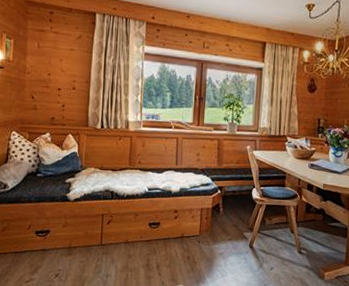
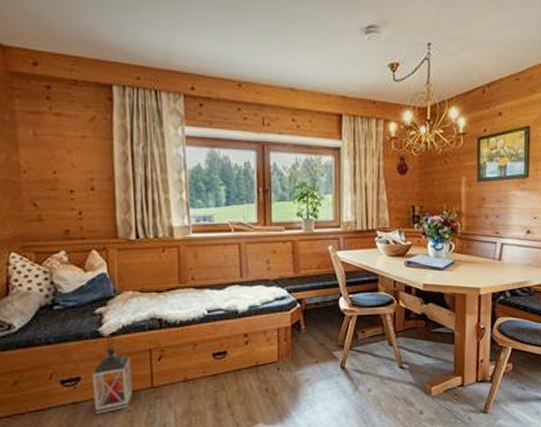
lantern: none [57,200,88,261] -> present [92,335,133,414]

